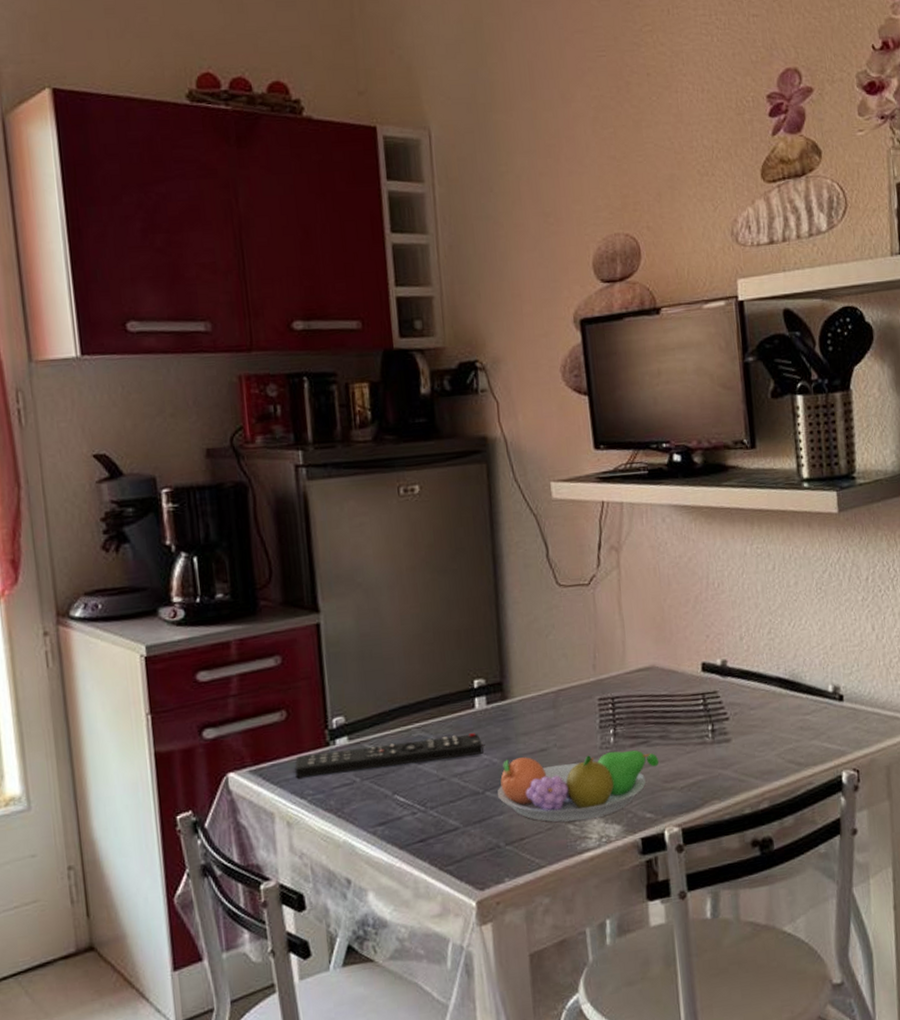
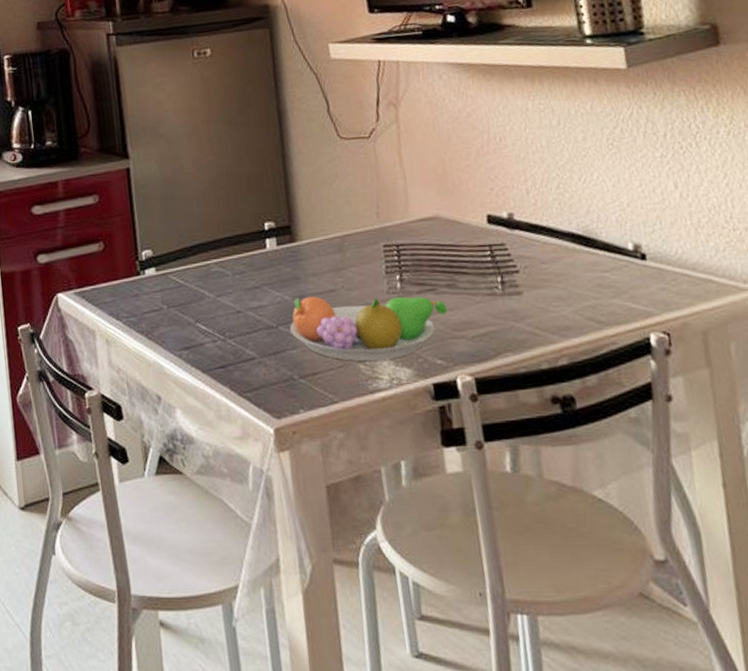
remote control: present [295,733,484,779] -> none [111,271,276,302]

